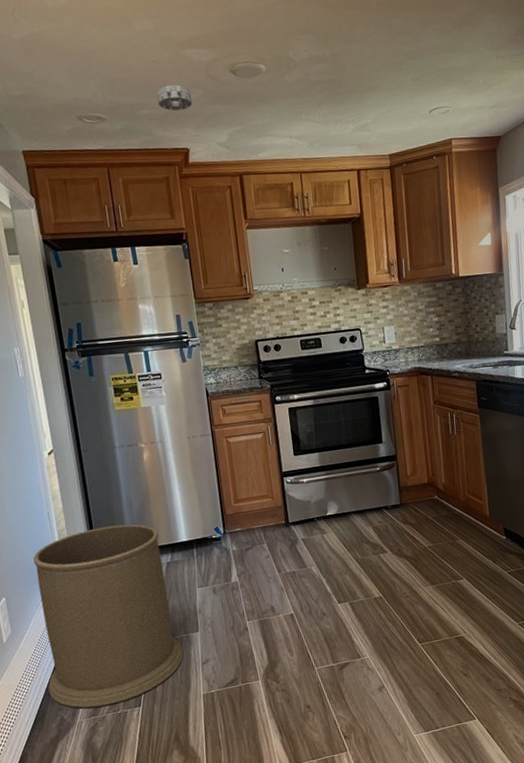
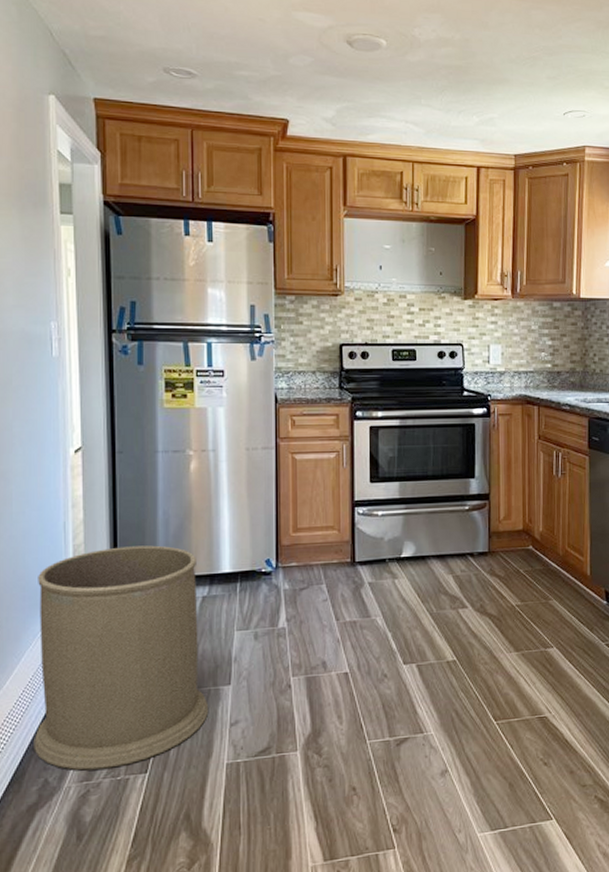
smoke detector: present [156,85,193,111] -> none [259,47,299,77]

